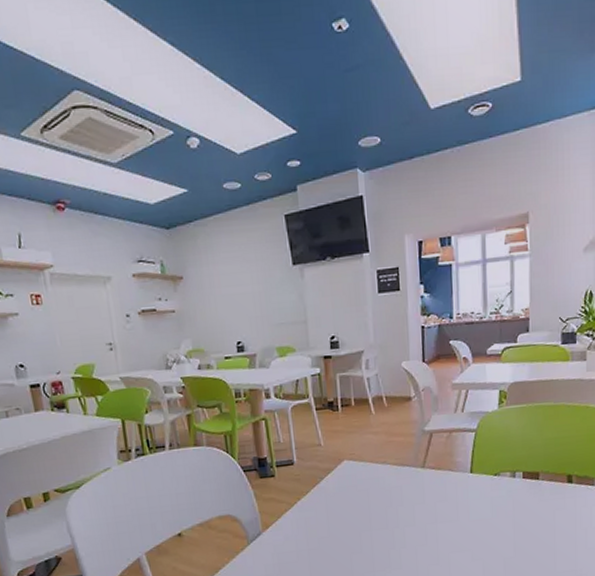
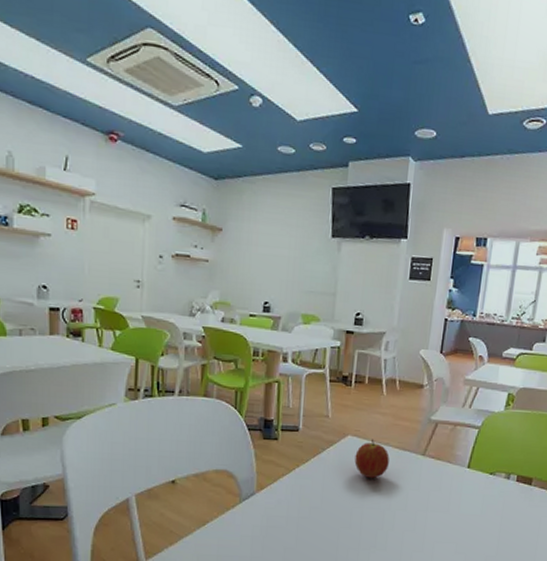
fruit: none [354,460,390,500] -> present [354,439,389,479]

